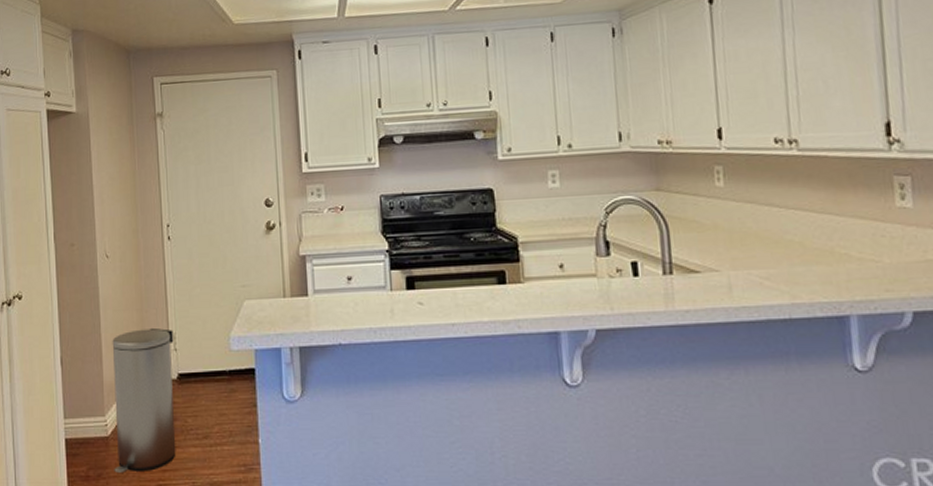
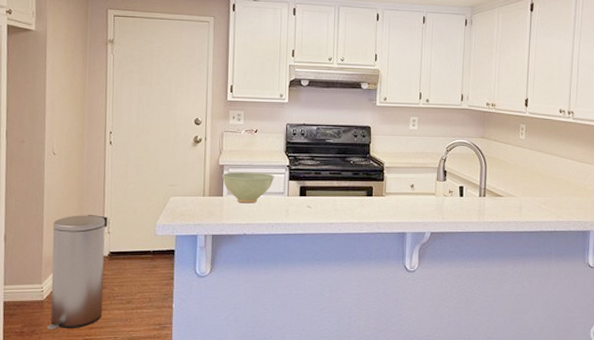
bowl: none [304,261,371,304] -> present [221,172,274,204]

